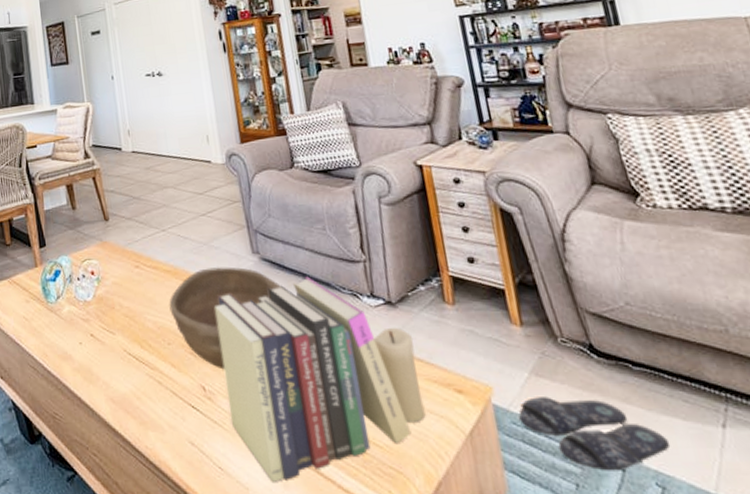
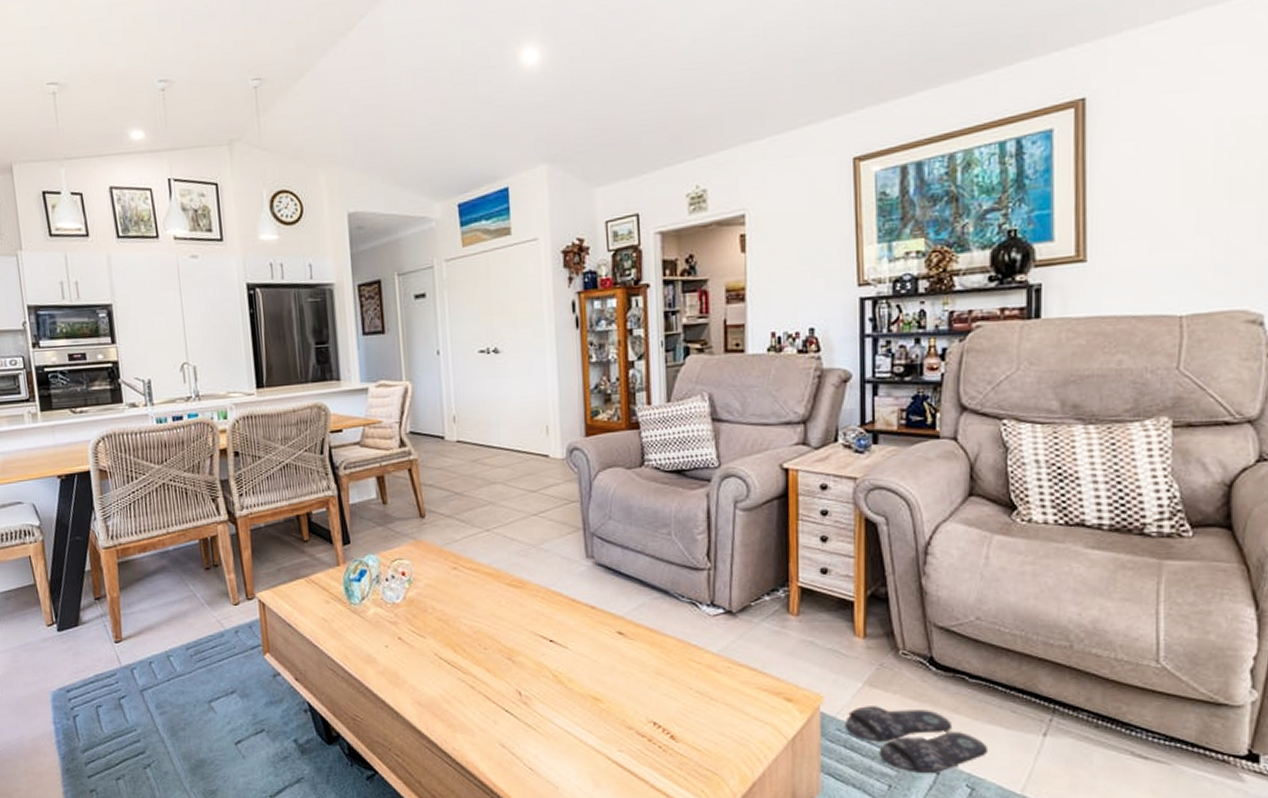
bowl: present [169,267,281,370] -> none [488,571,614,675]
books: present [215,276,412,482] -> none [539,583,733,782]
candle: present [374,327,426,422] -> none [707,636,750,728]

